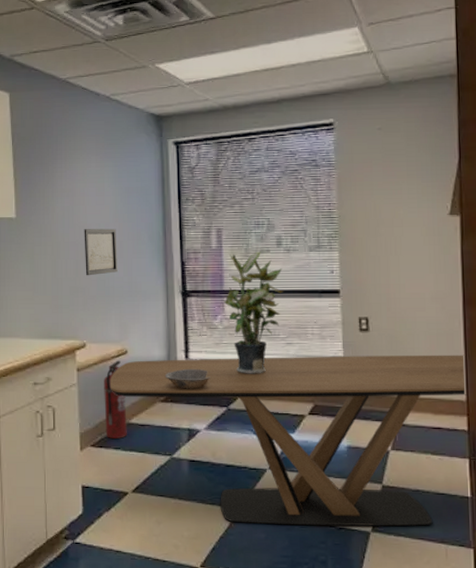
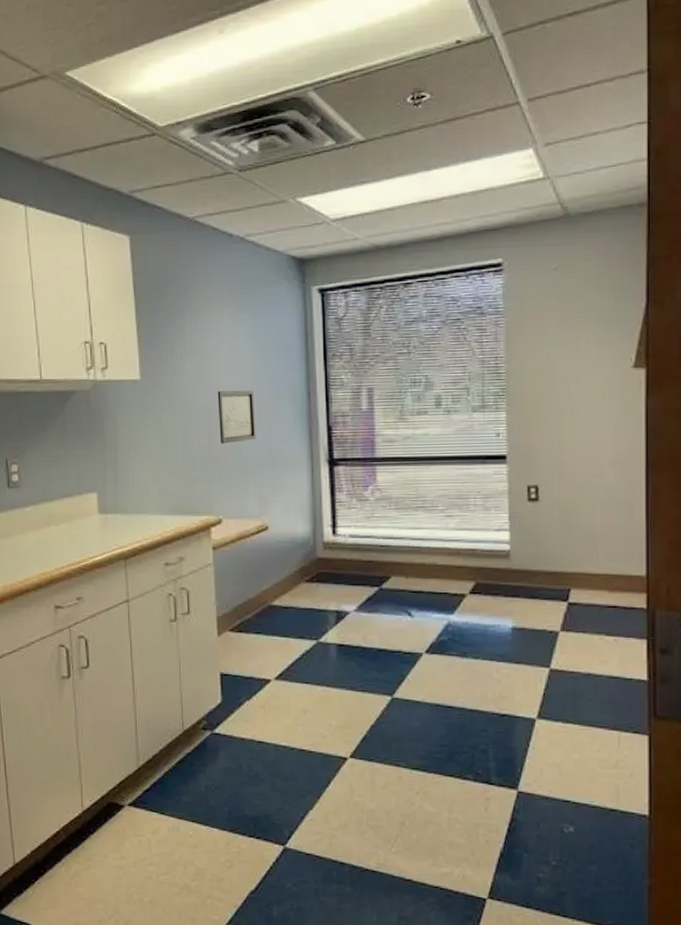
fire extinguisher: present [104,360,127,438] -> none [242,537,269,622]
dining table: present [109,354,467,527] -> none [249,525,647,714]
bowl: present [165,368,211,389] -> none [311,545,361,568]
potted plant: present [223,251,284,374] -> none [375,413,444,550]

